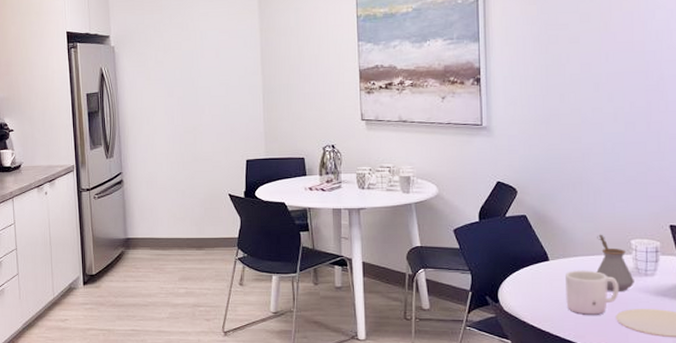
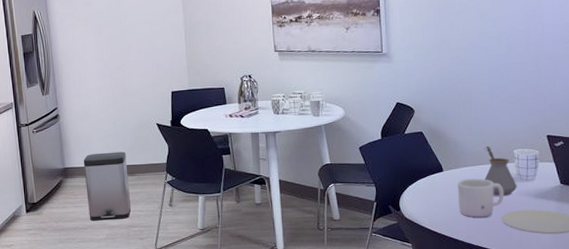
pedal bin: none [147,223,198,298] -> present [83,151,131,221]

